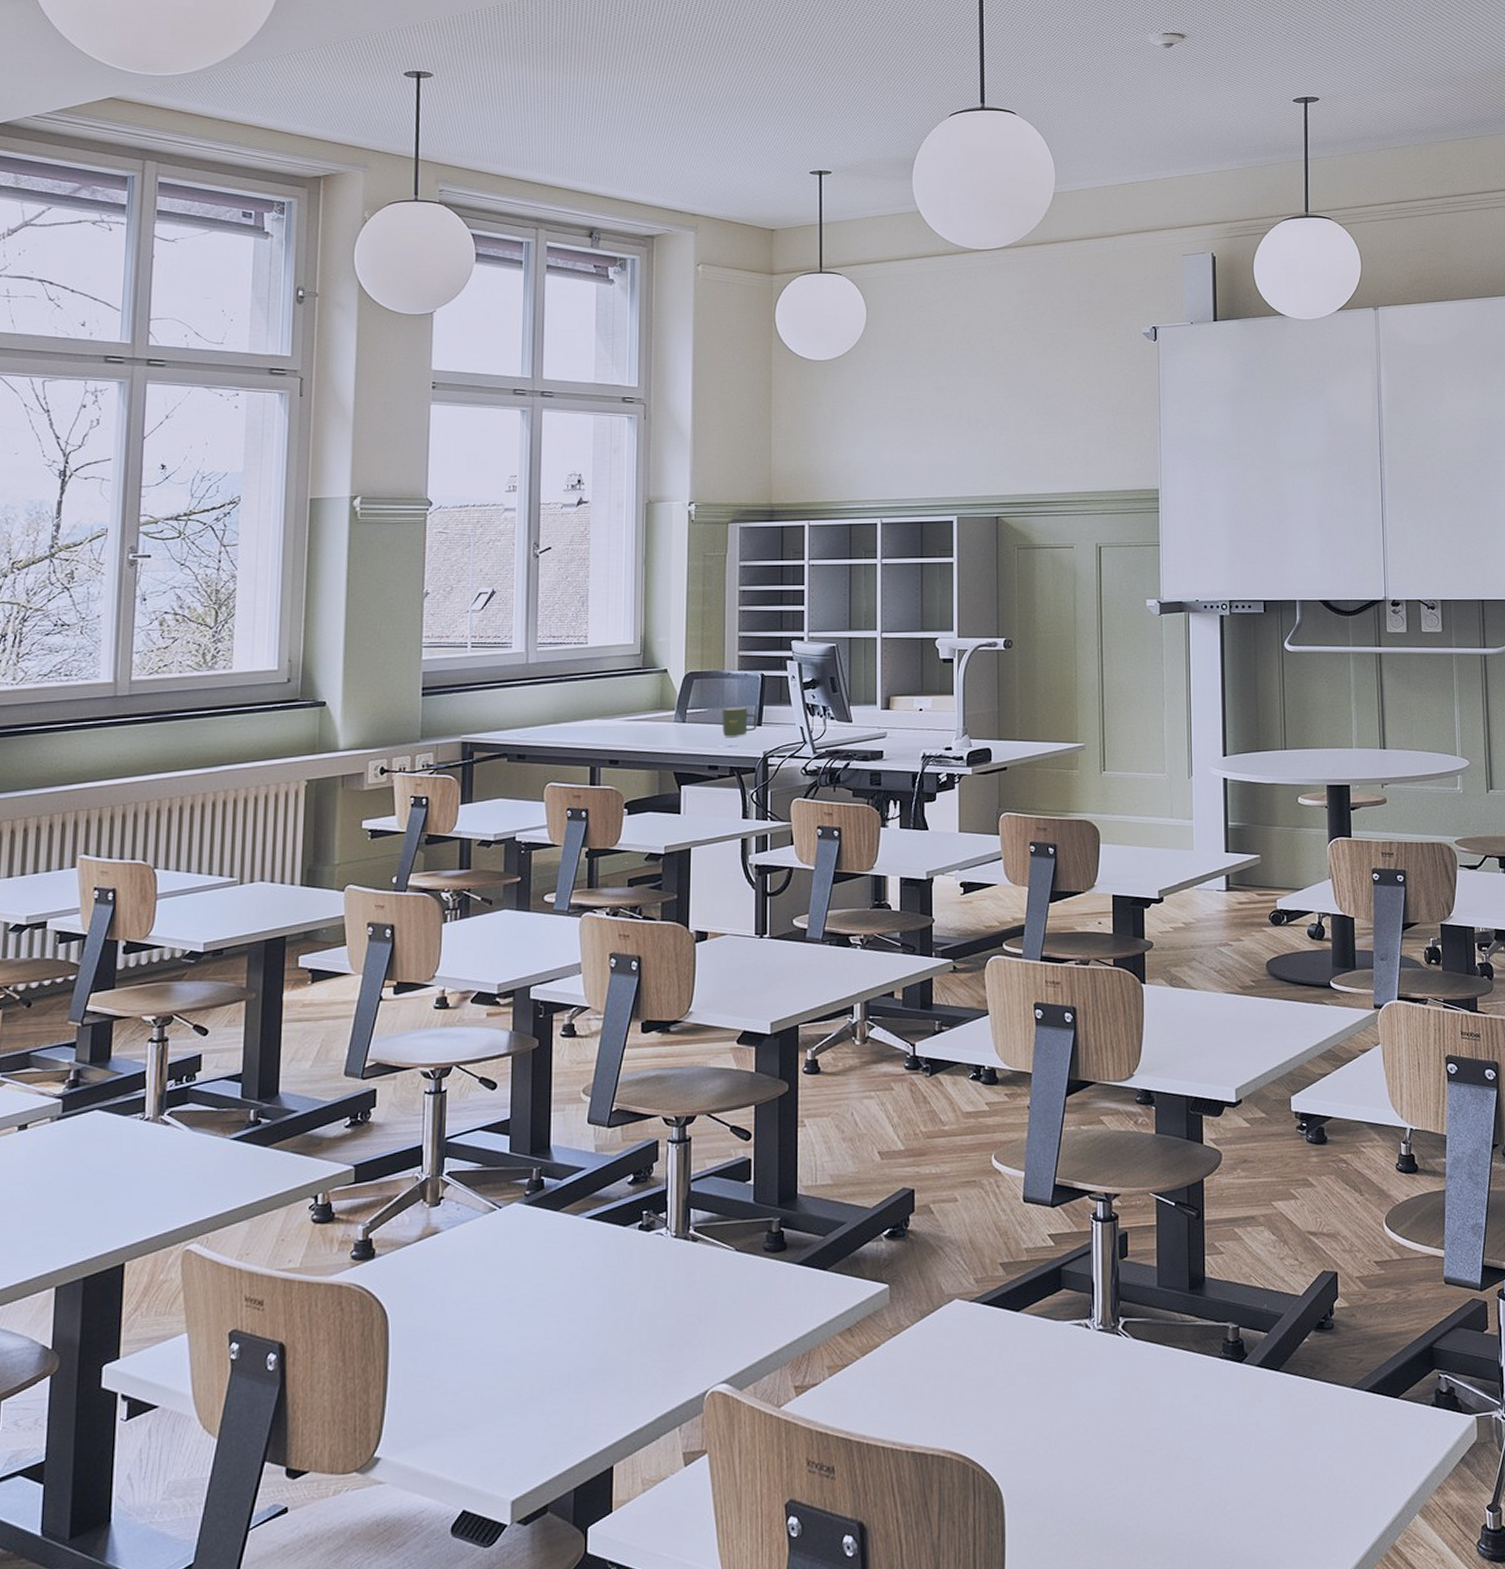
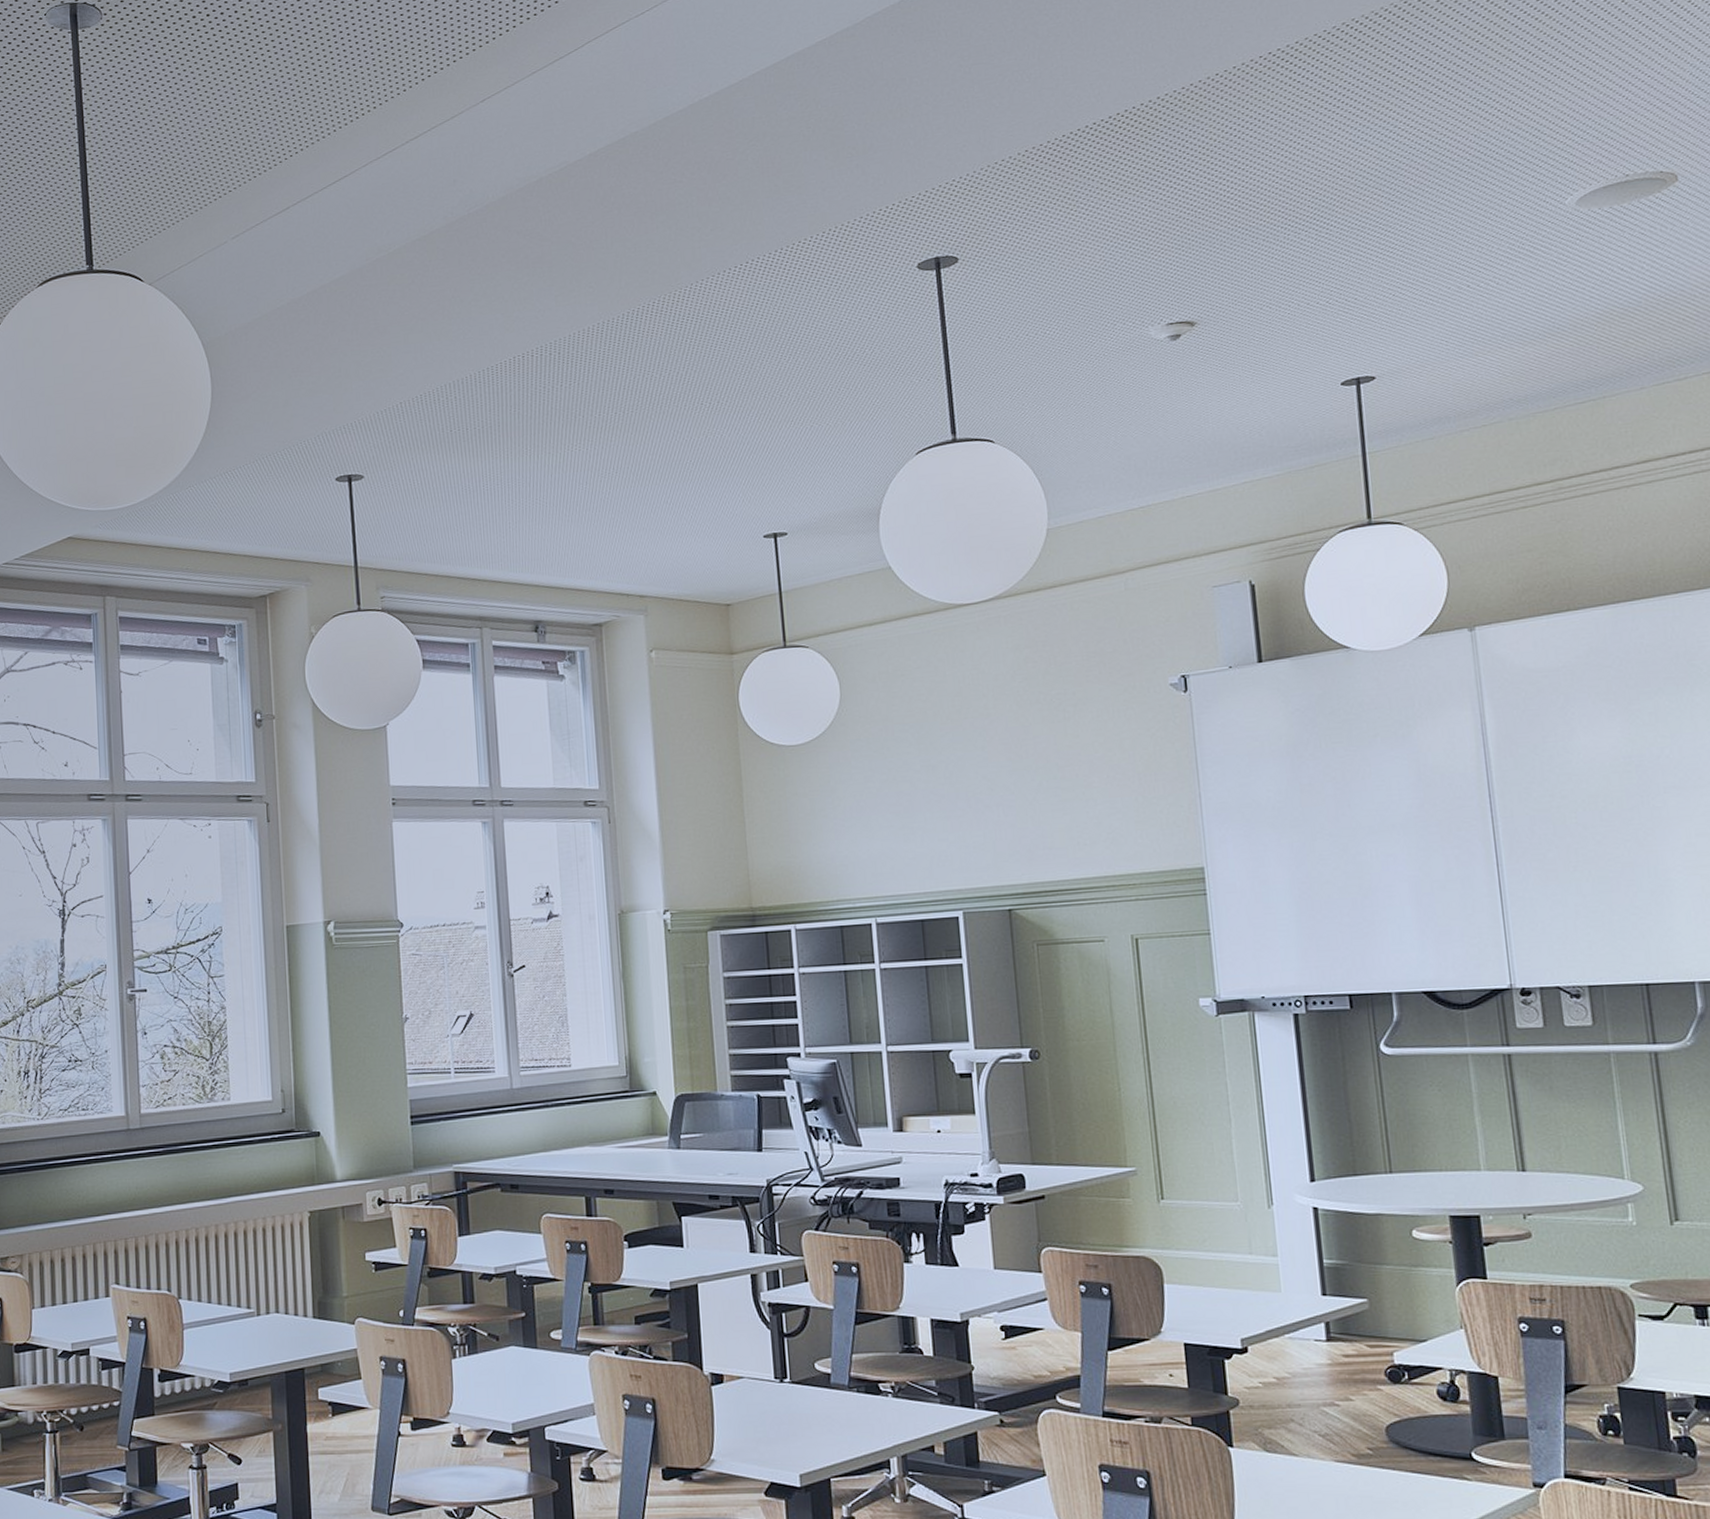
mug: present [722,707,757,738] -> none [718,1132,757,1165]

